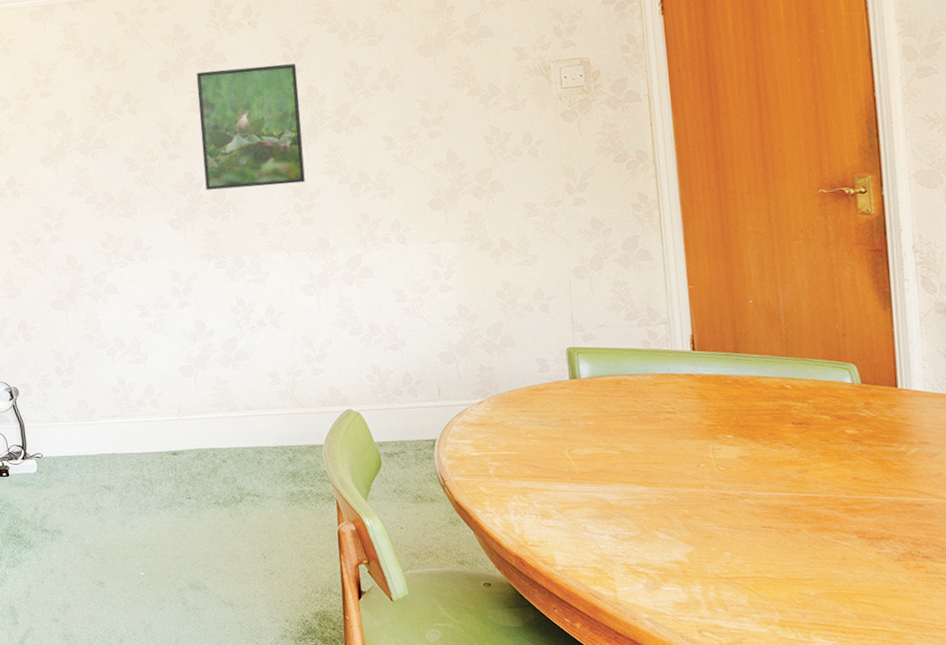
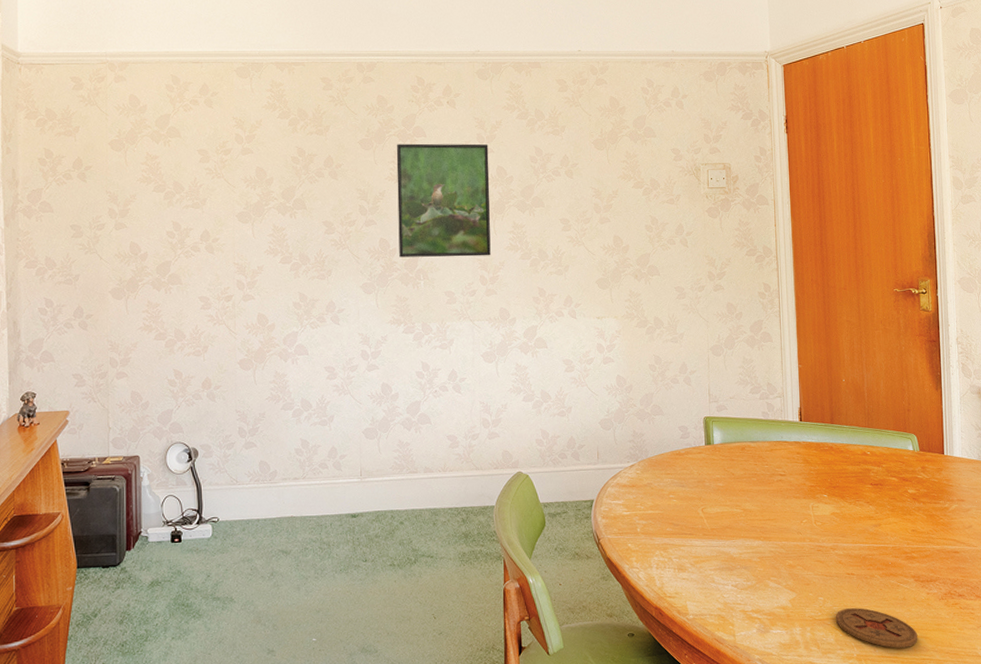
coaster: none [748,566,865,615] -> present [835,608,918,648]

